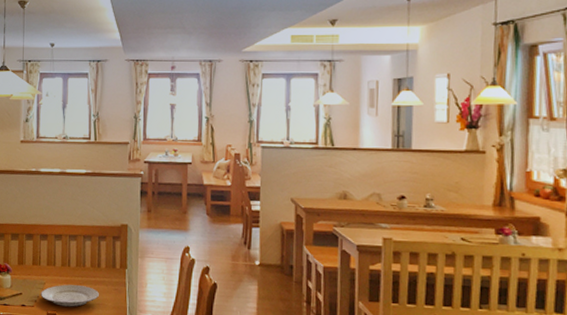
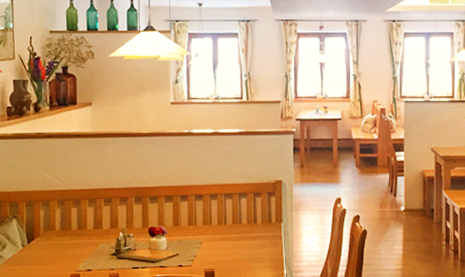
plate: present [41,284,99,307] -> none [198,242,256,263]

